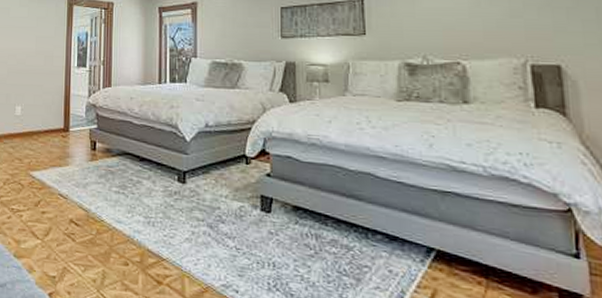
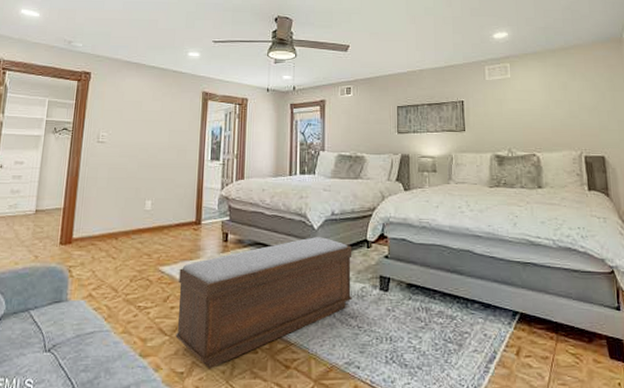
bench: none [47,149,229,276] -> present [175,237,352,369]

